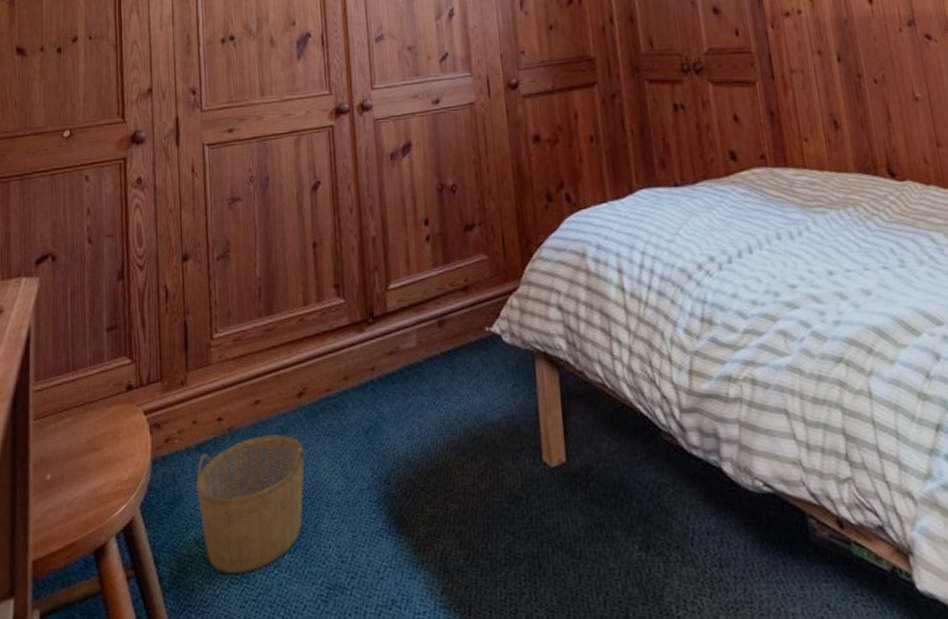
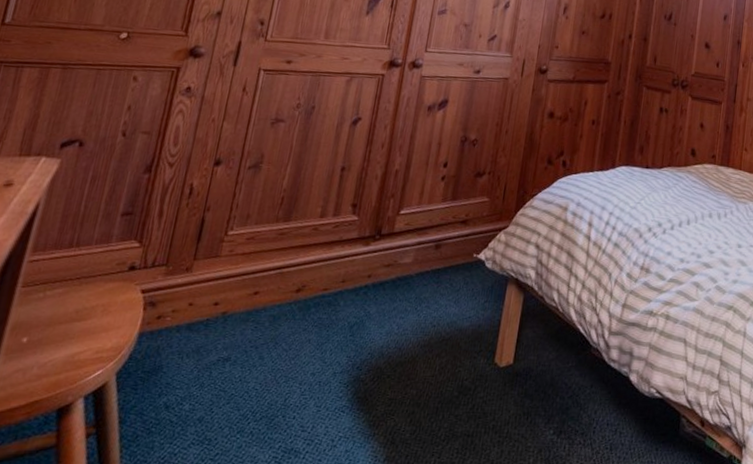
basket: present [196,434,305,575] -> none [174,321,291,437]

